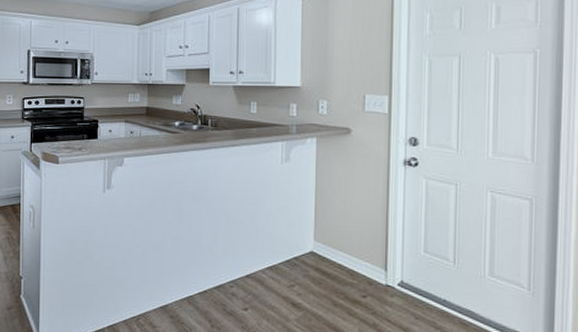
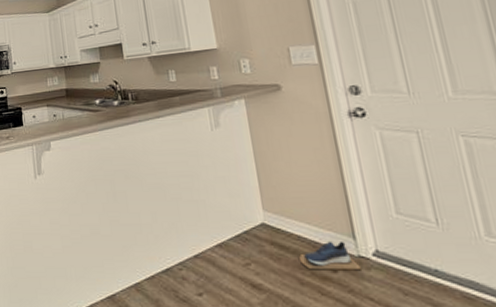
shoe: none [337,270,387,297] -> present [299,241,363,271]

